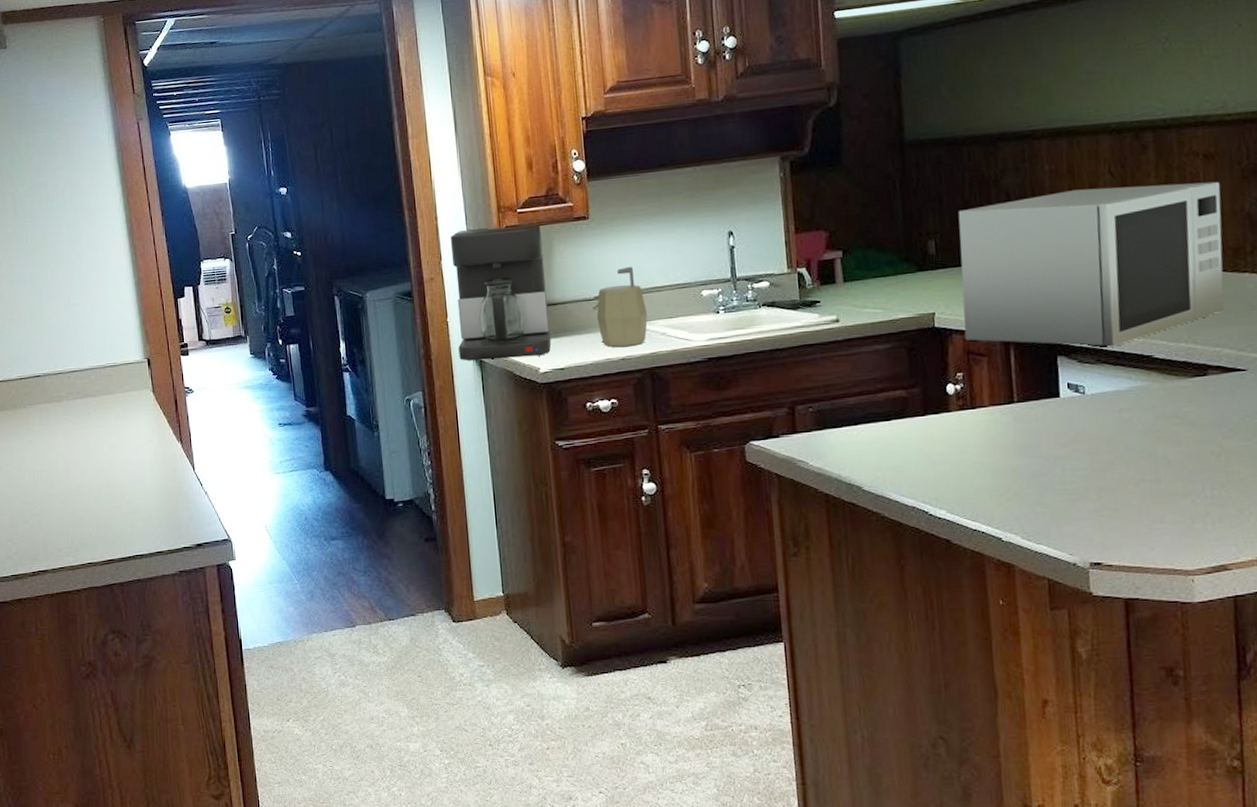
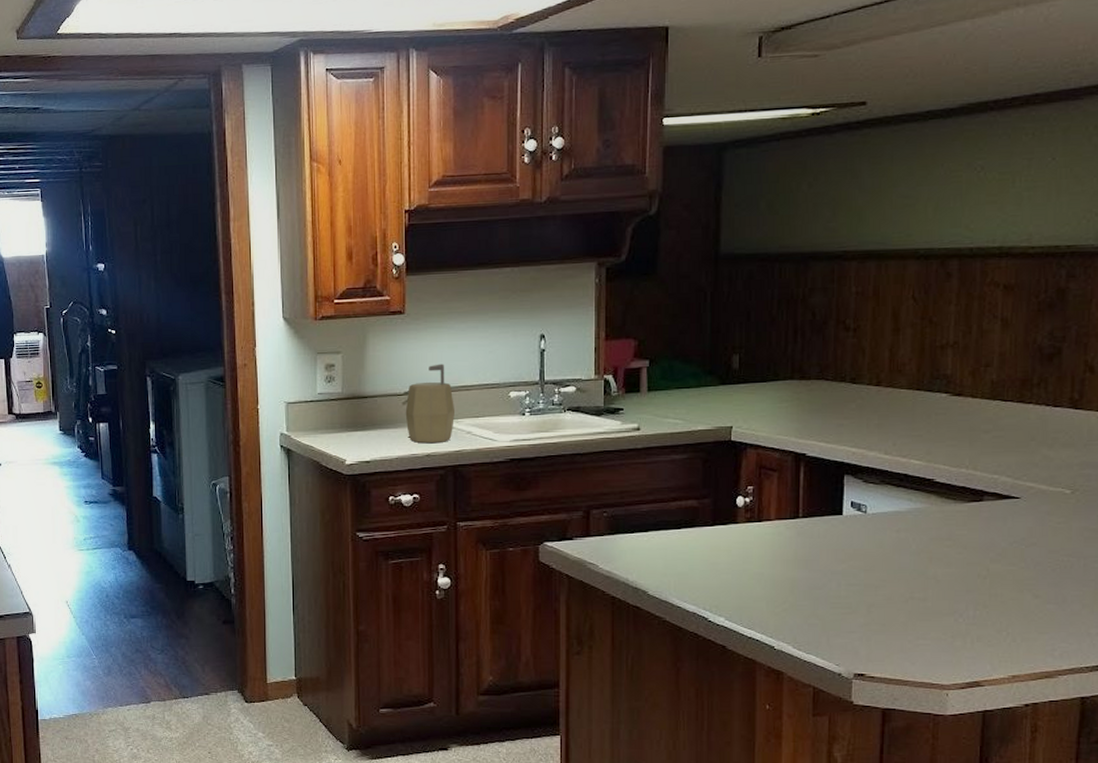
coffee maker: present [450,223,552,361] -> none [265,314,359,449]
microwave: present [958,181,1224,348] -> none [759,312,1017,469]

